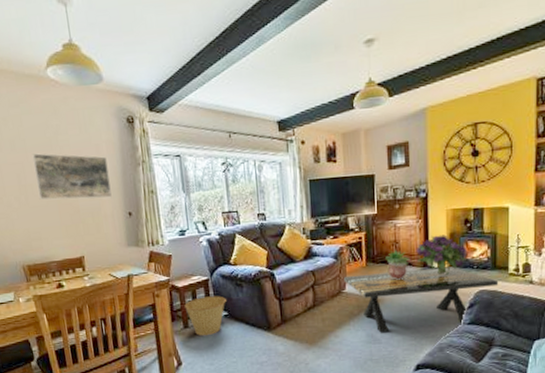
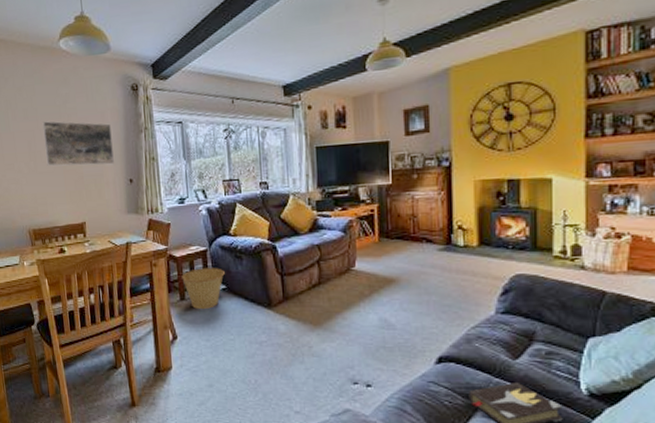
coffee table: present [344,266,499,333] -> none [353,245,540,318]
potted plant: present [386,249,411,280] -> none [402,224,431,259]
bouquet: present [416,234,469,276] -> none [437,209,503,257]

